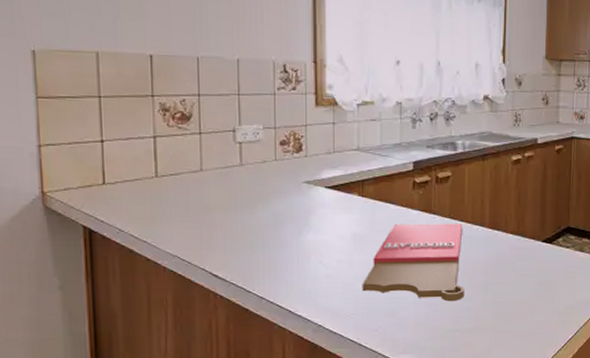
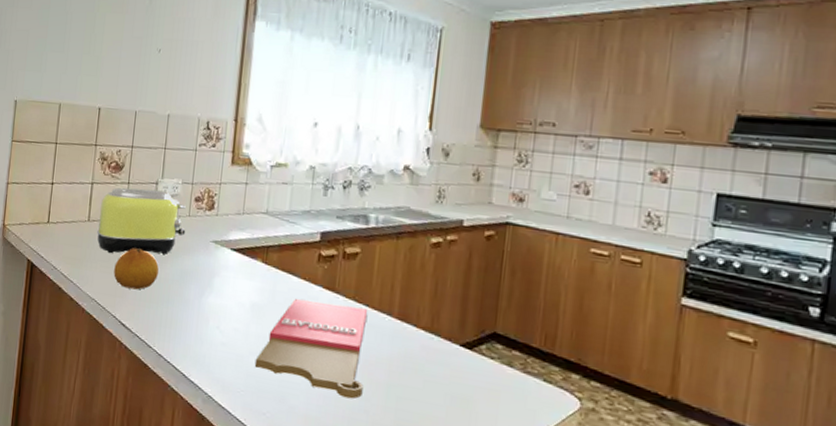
toaster: none [169,137,274,208] -> present [97,187,186,254]
fruit: none [196,198,248,239] -> present [113,248,159,290]

